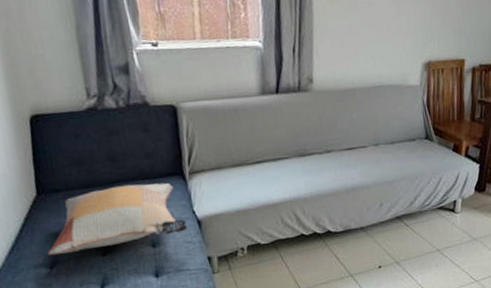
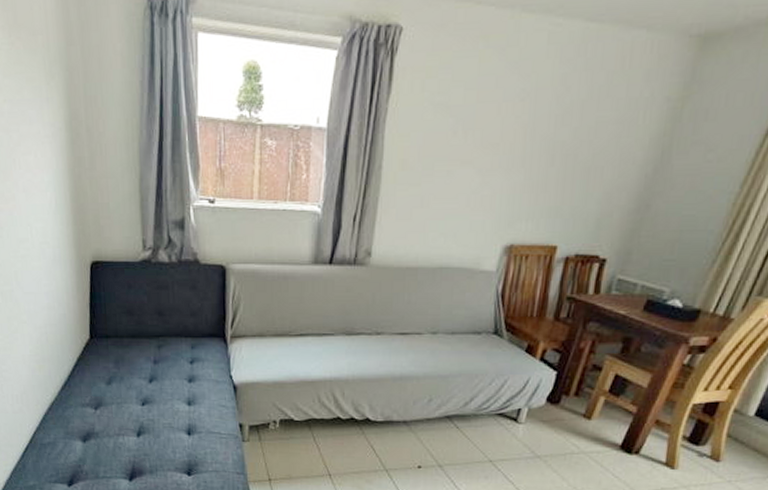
decorative pillow: present [46,183,188,256] -> none [93,340,223,398]

